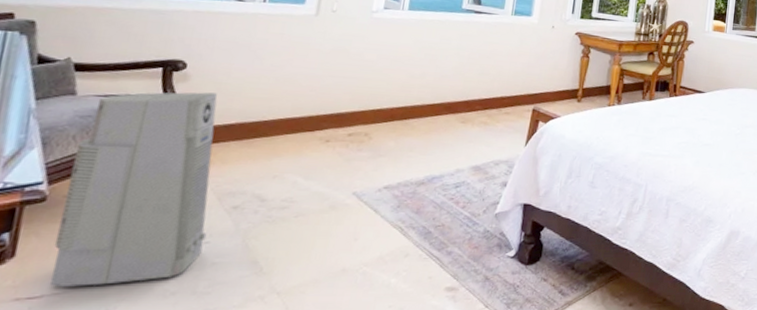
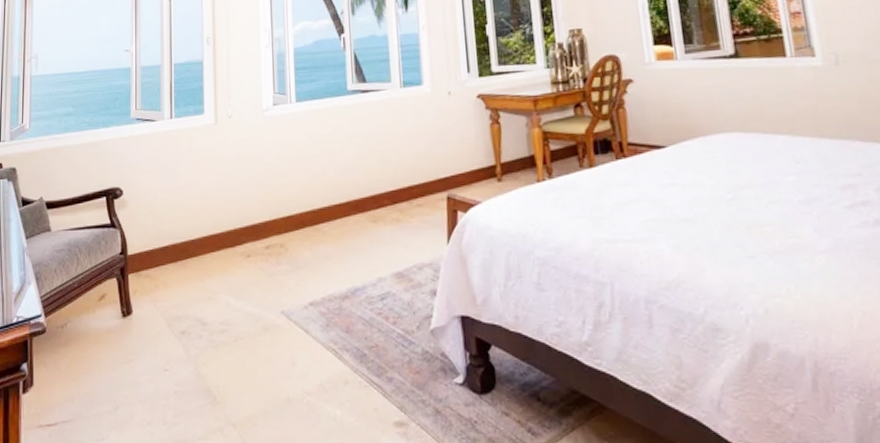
air purifier: present [51,92,218,287] -> none [57,216,165,415]

